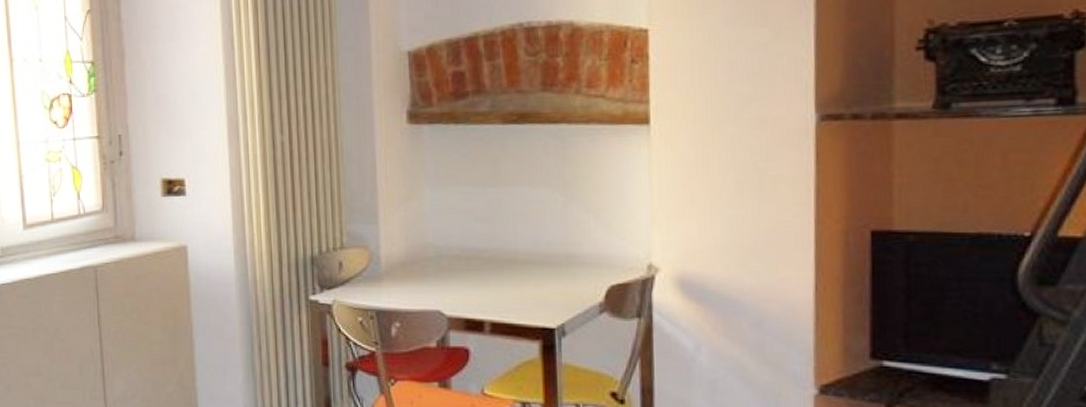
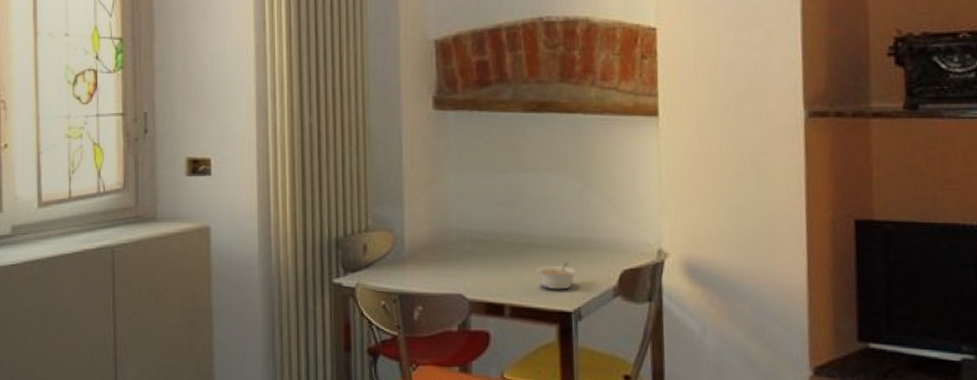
legume: none [517,277,561,306] -> present [536,261,577,290]

